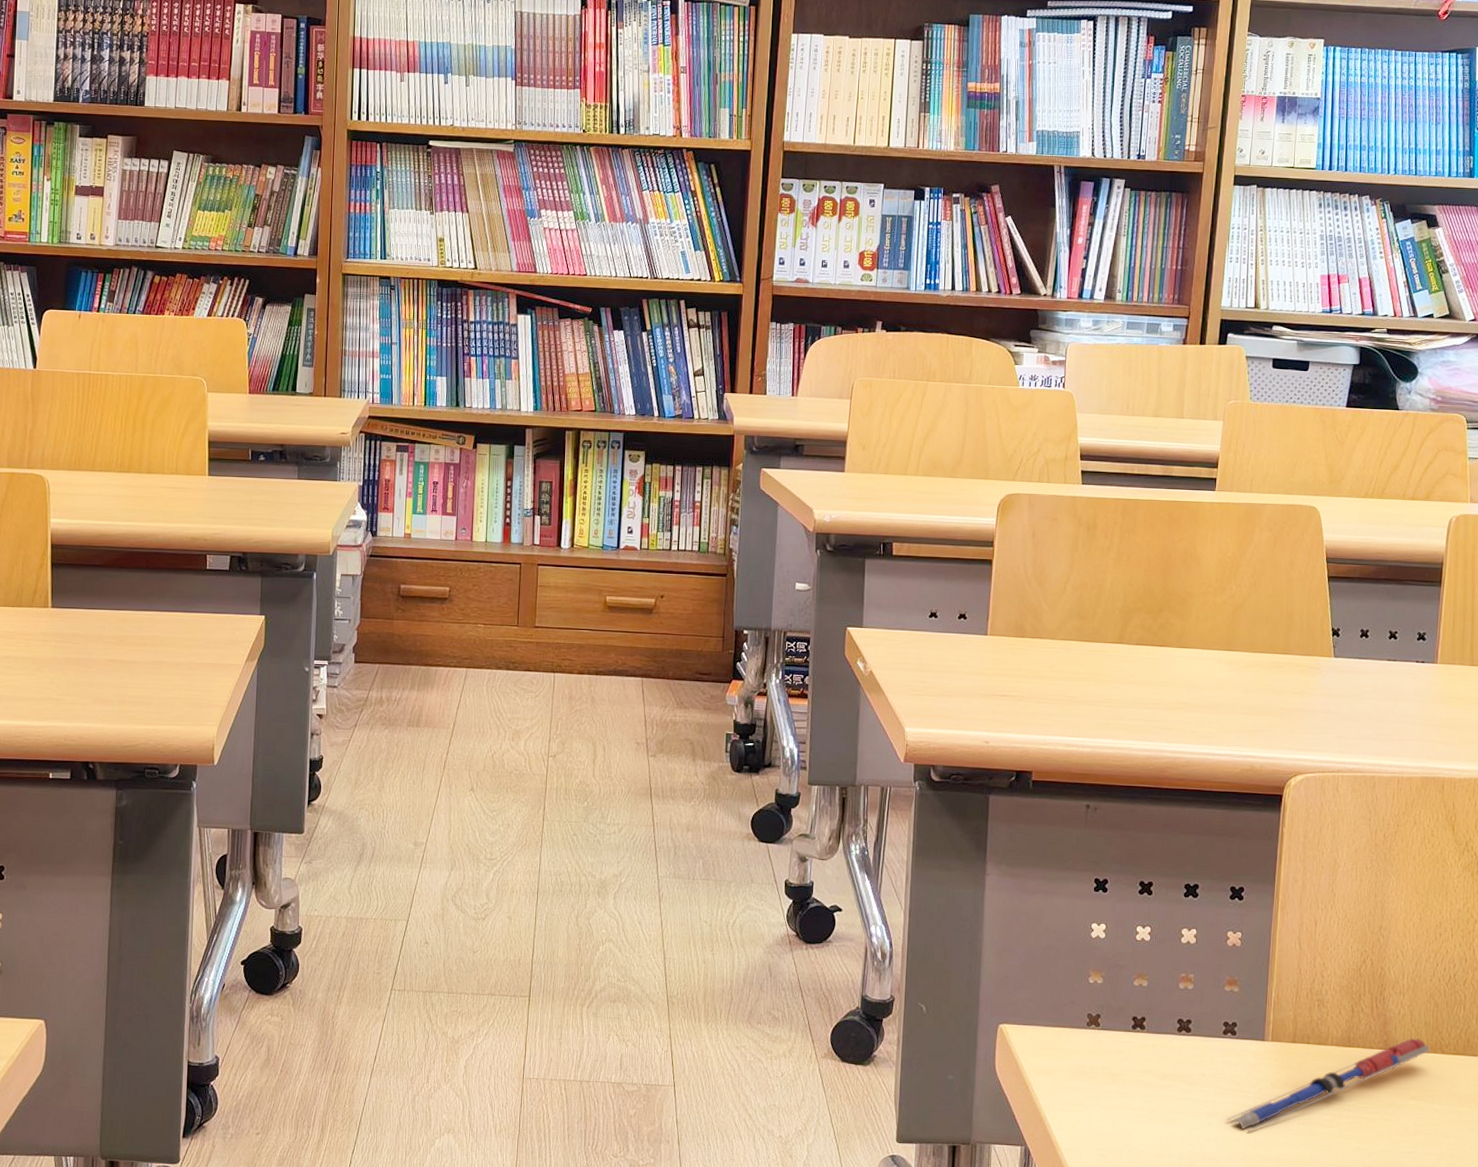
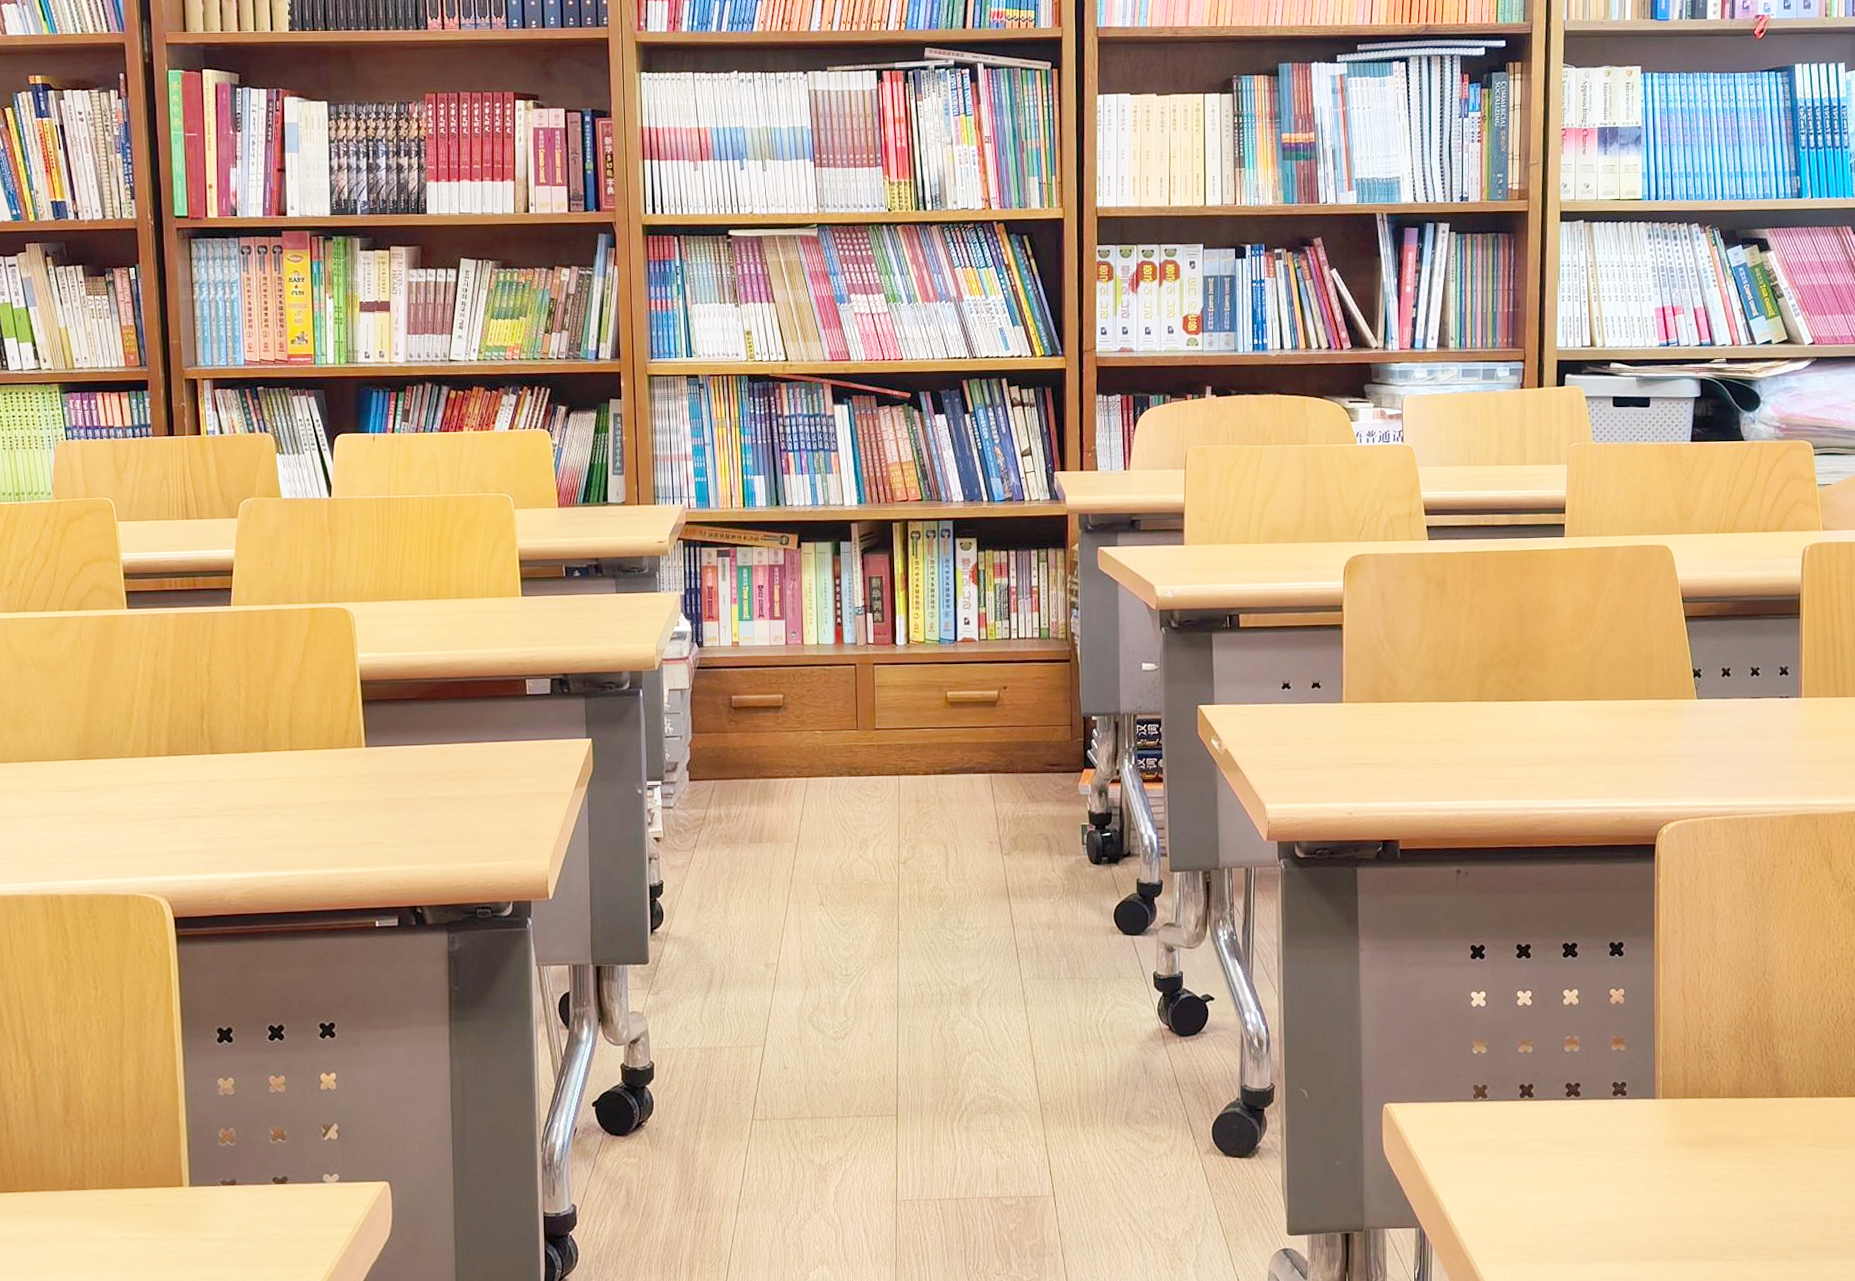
pen: present [1227,1038,1431,1132] -> none [1623,1083,1825,1194]

